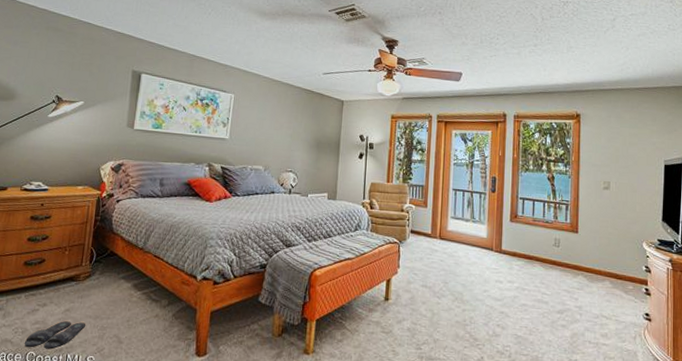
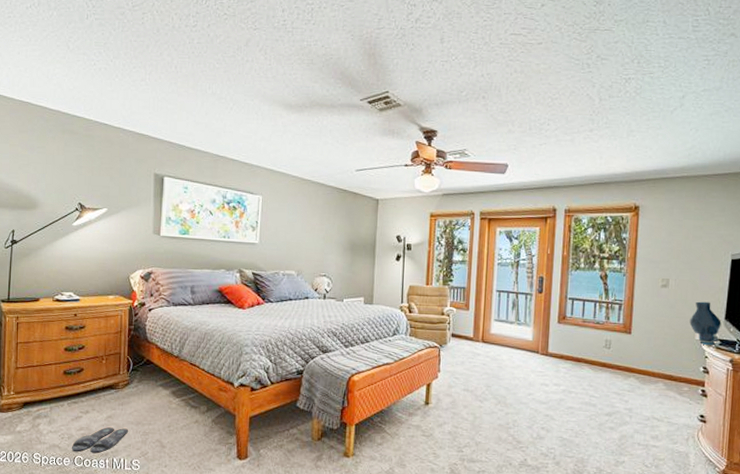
vase: none [630,203,659,245] -> present [689,301,721,345]

